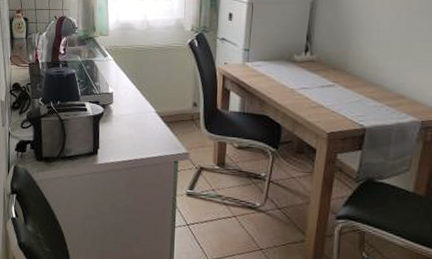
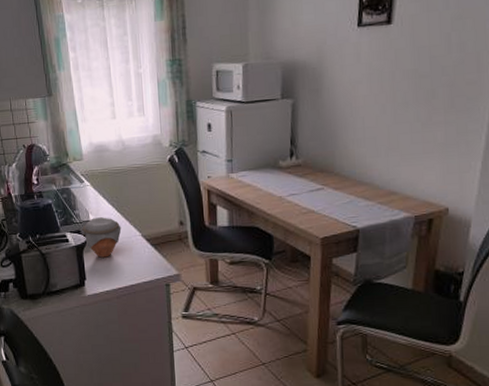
jar: none [100,91,138,130] -> present [82,217,122,258]

